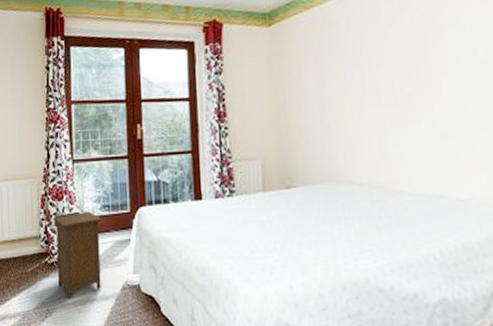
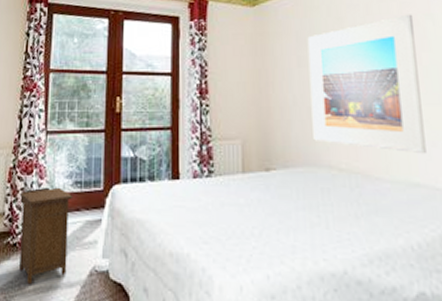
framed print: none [326,23,451,167] -> present [307,14,426,155]

